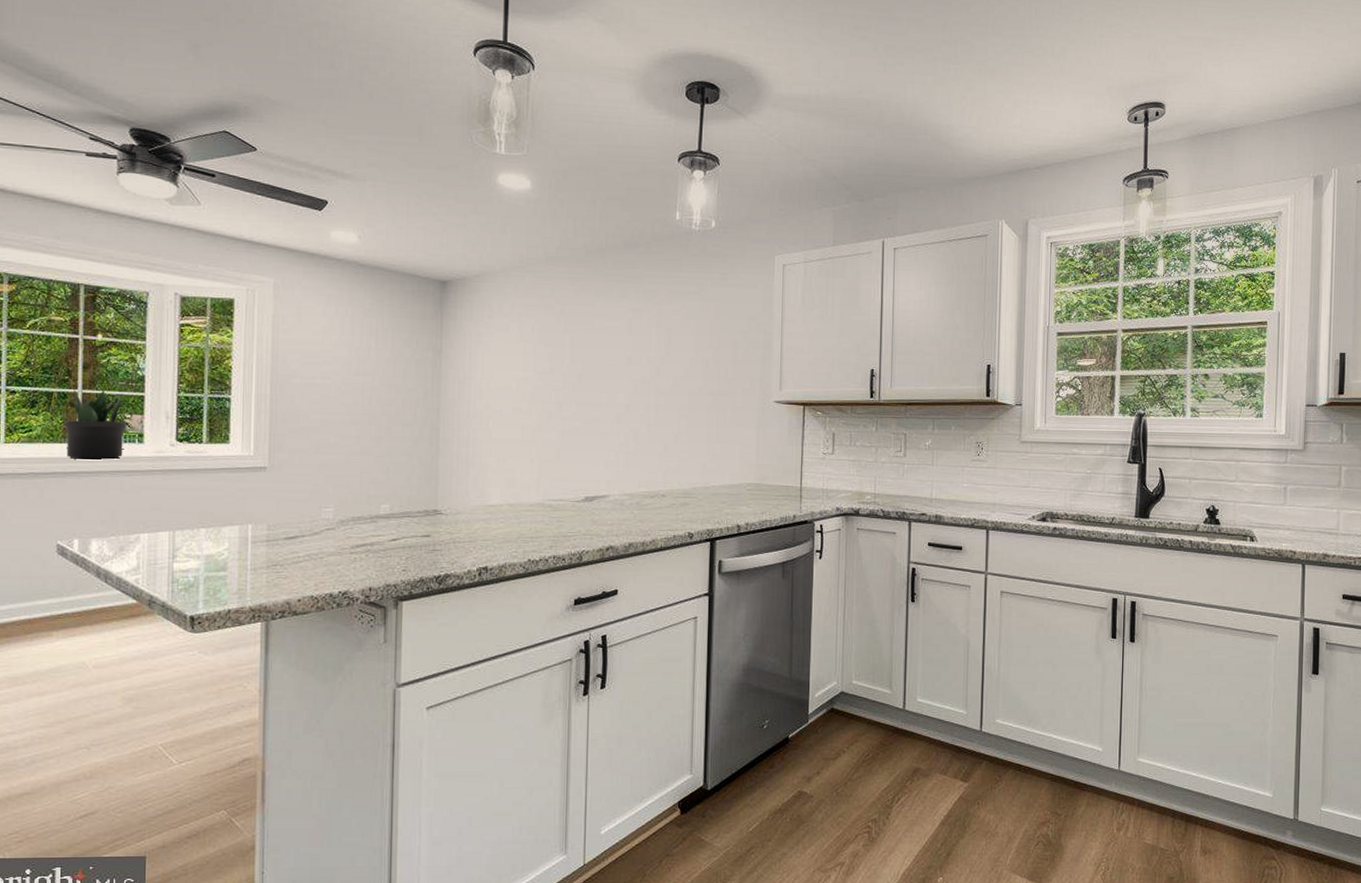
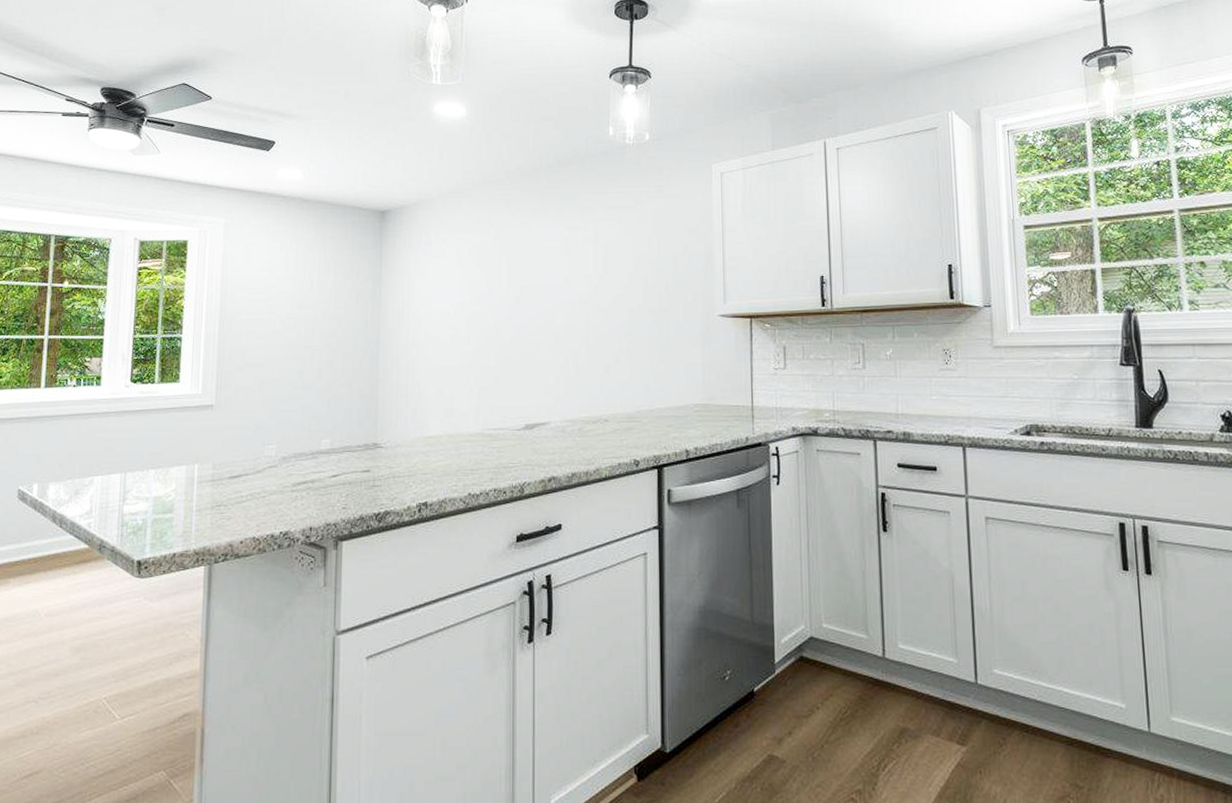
planter: present [64,388,127,460] -> none [31,334,87,404]

